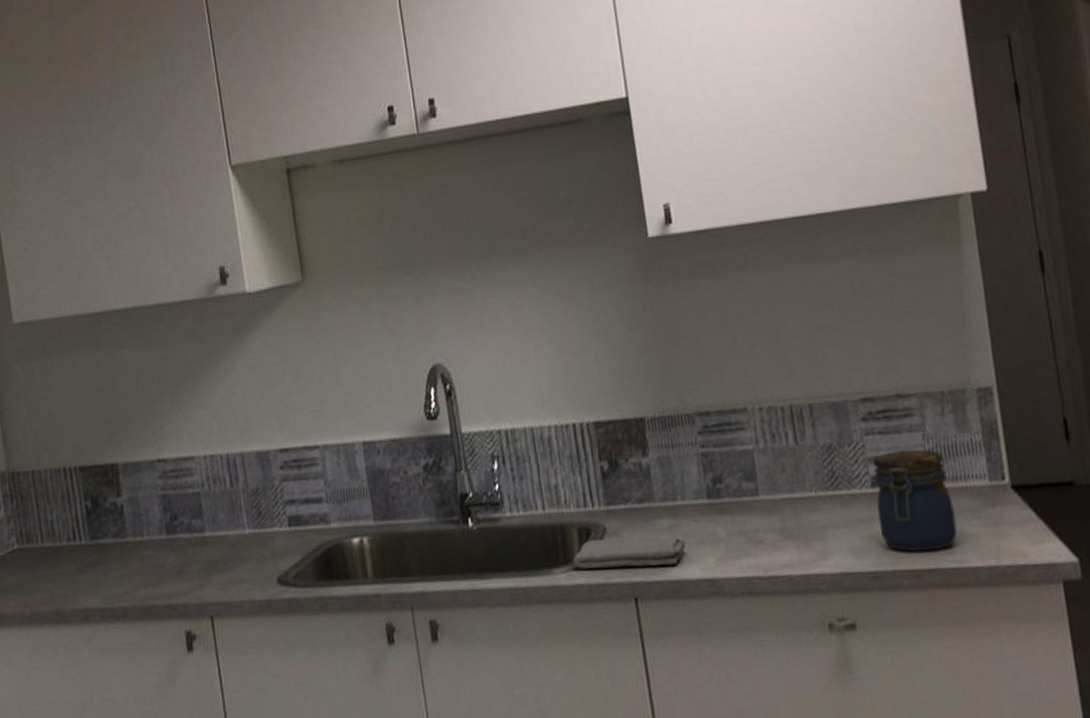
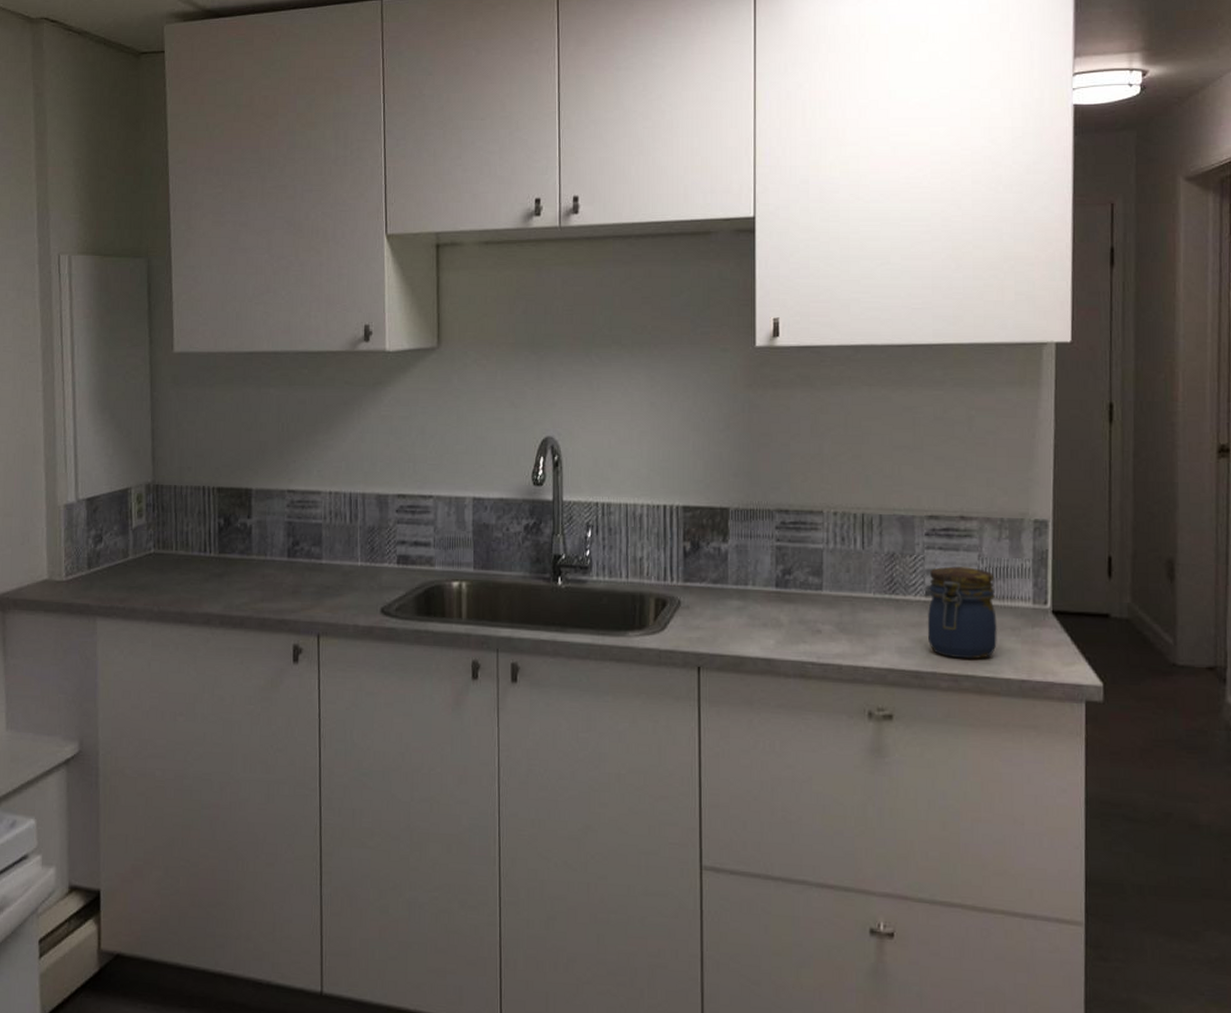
washcloth: present [573,535,686,570] -> none [647,611,750,642]

